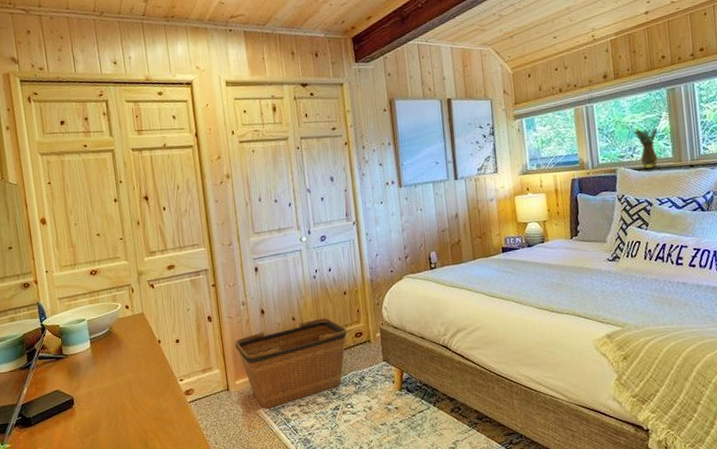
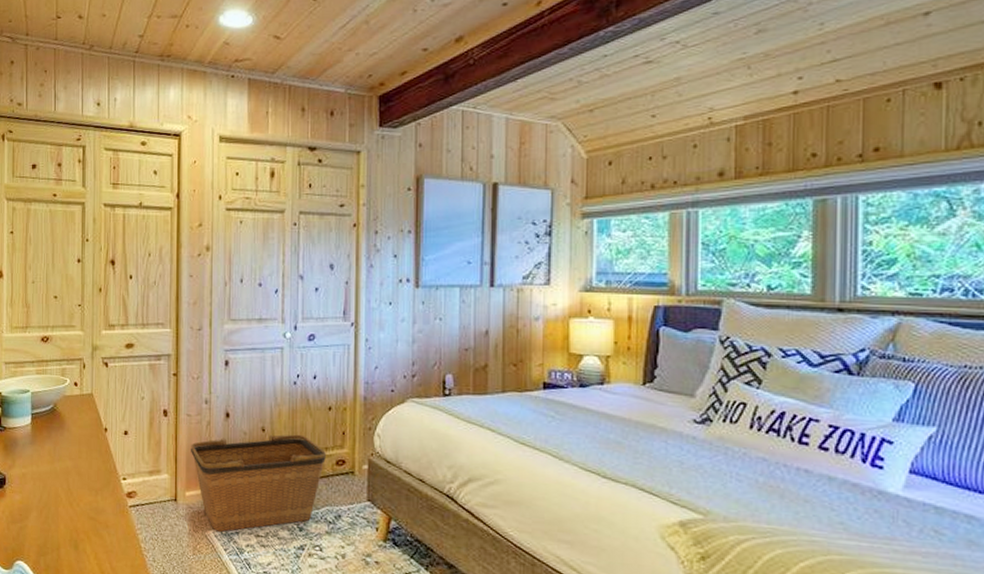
vase: present [633,127,658,168] -> none [755,247,793,305]

